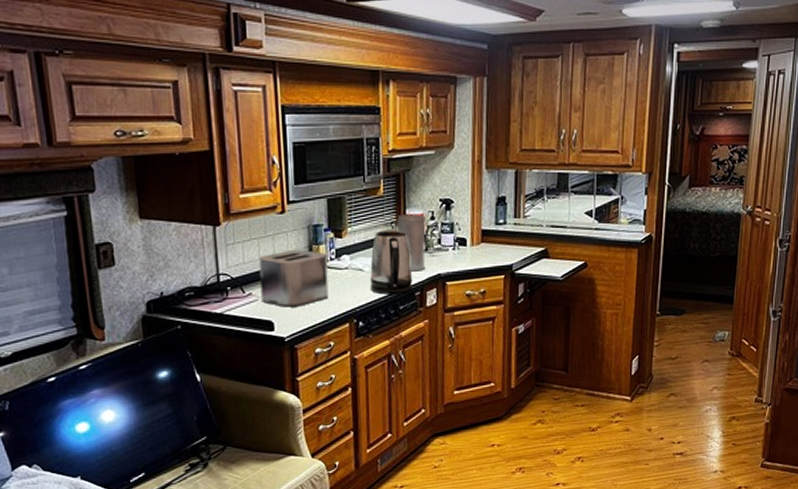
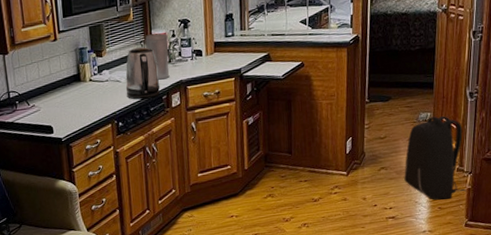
toaster: present [259,250,329,309] -> none [39,68,94,115]
backpack: none [696,336,765,435] -> present [404,116,467,200]

